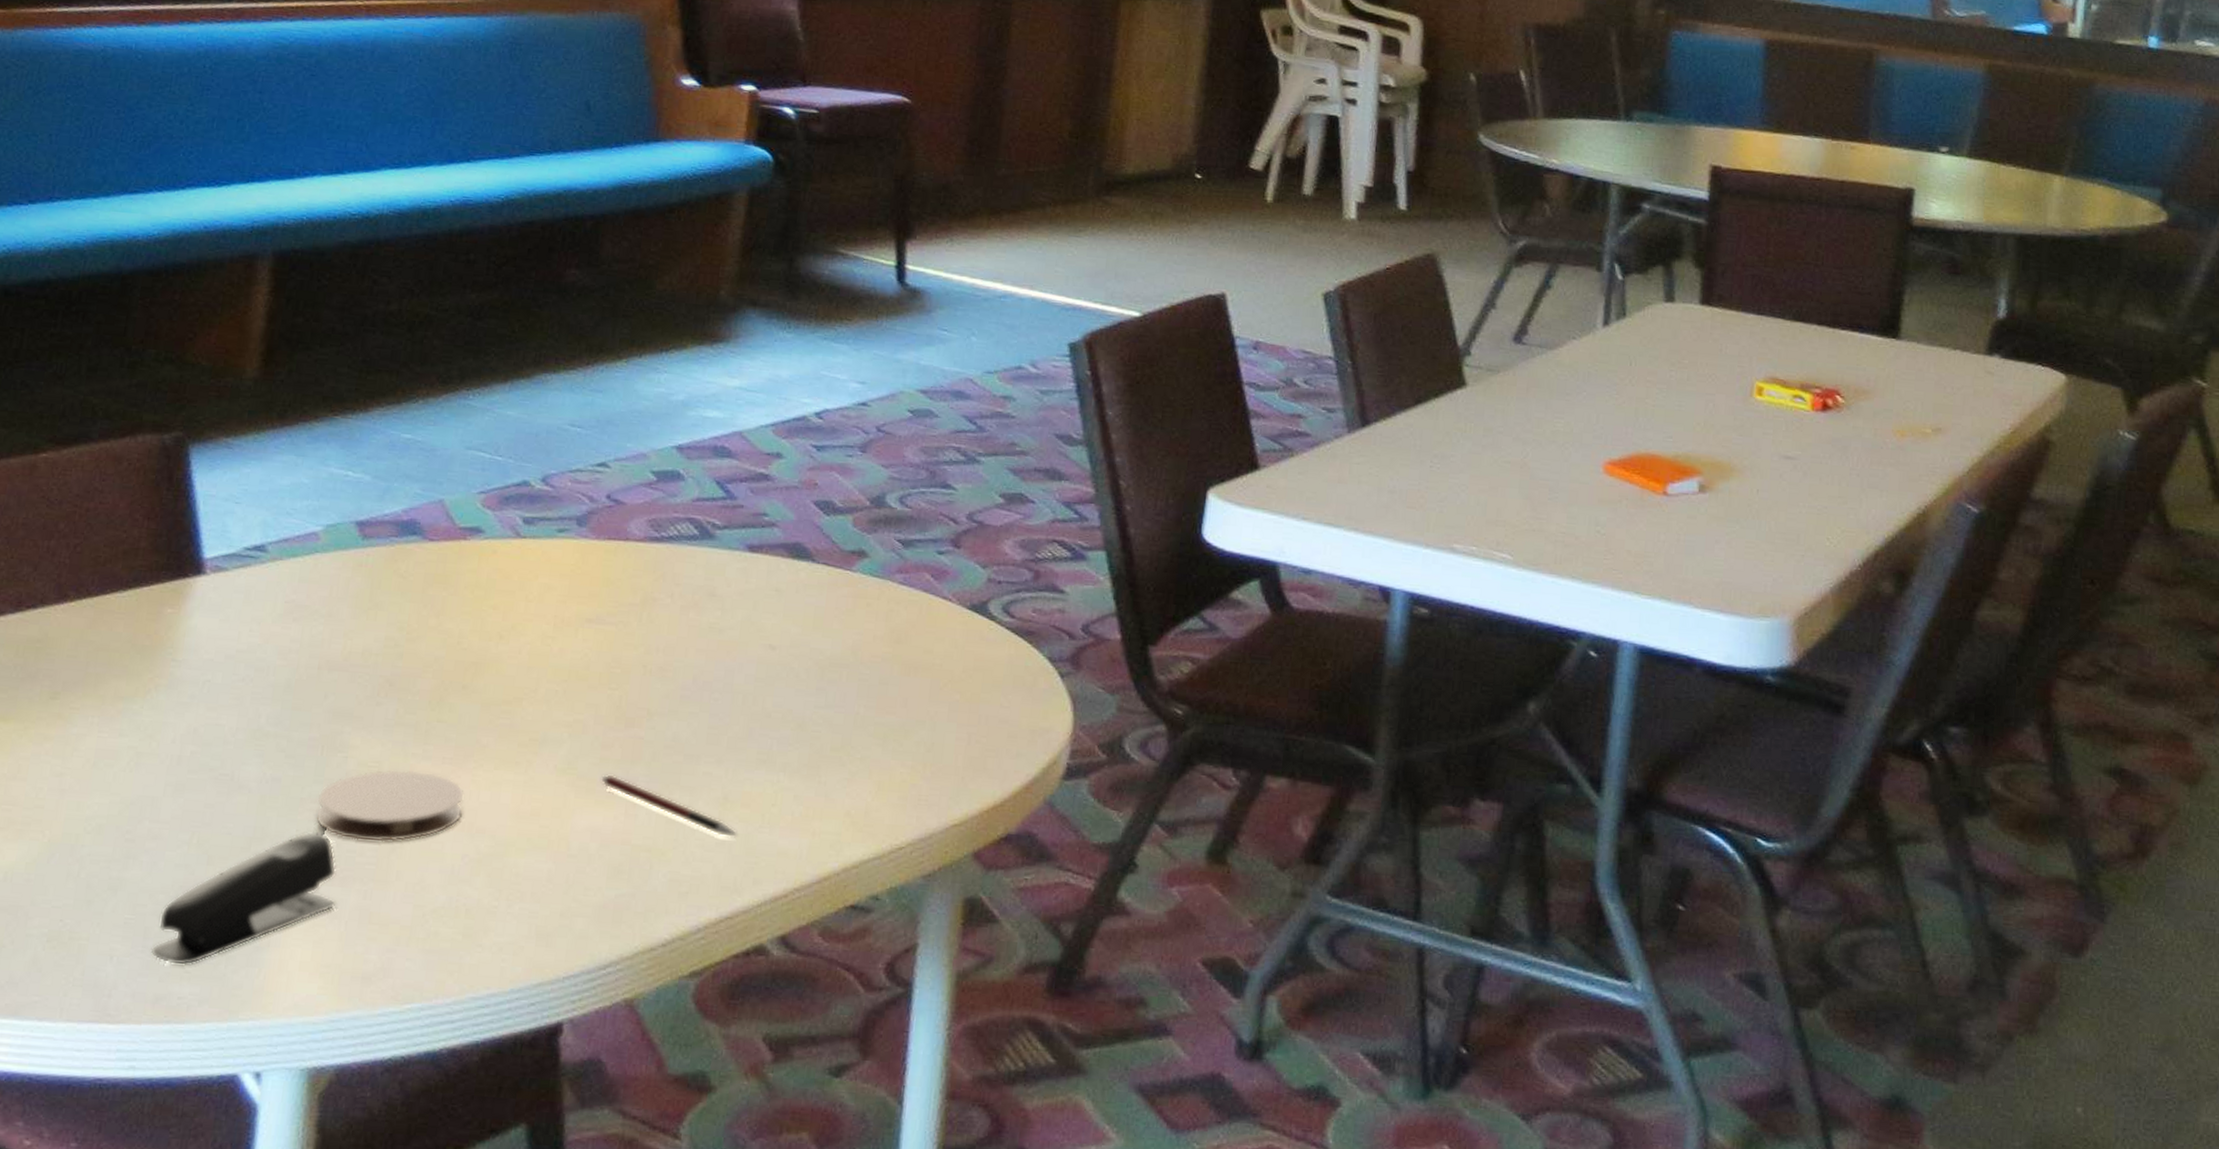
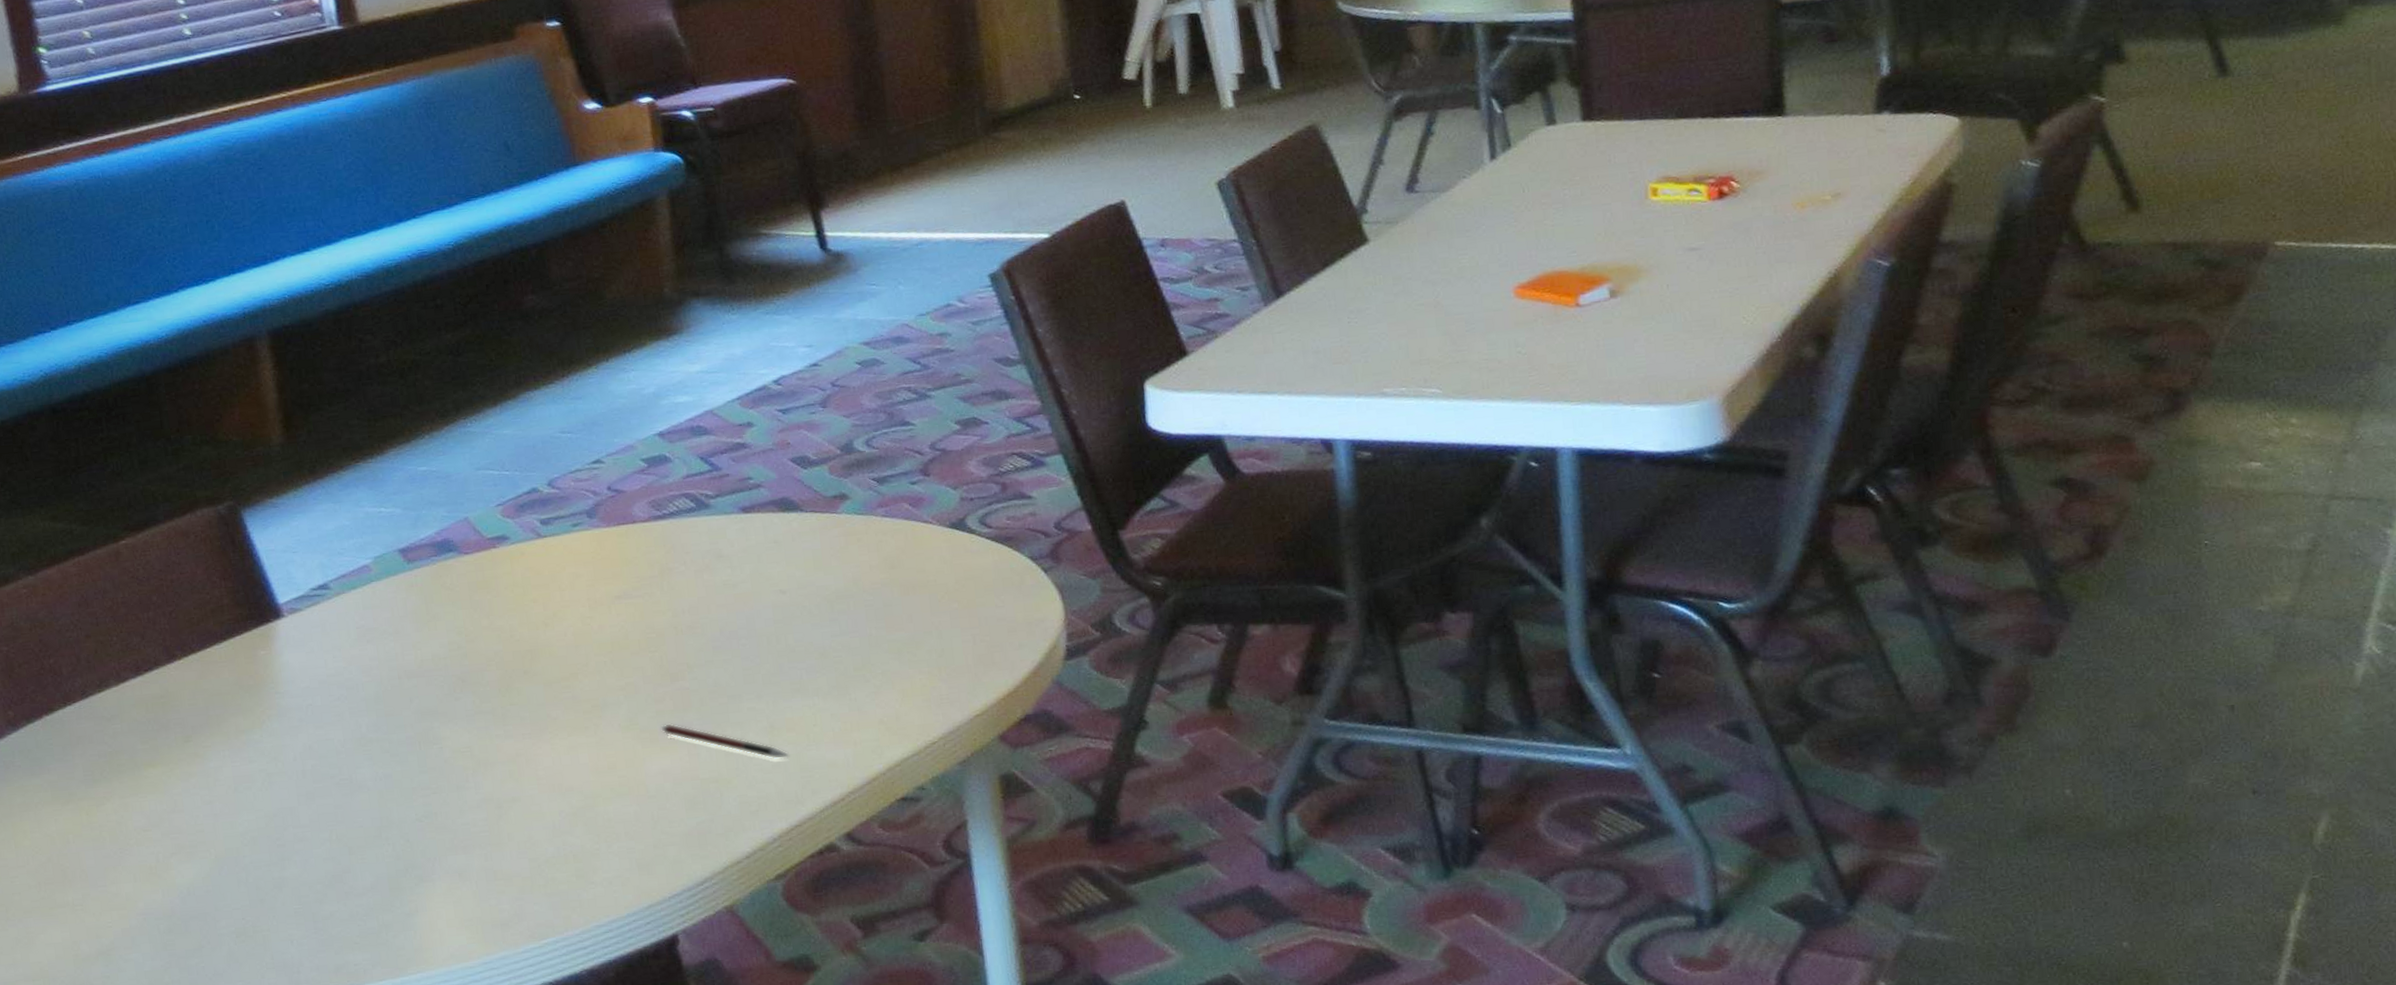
stapler: present [150,831,337,965] -> none [322,812,464,939]
coaster: present [315,769,464,842] -> none [425,747,551,815]

